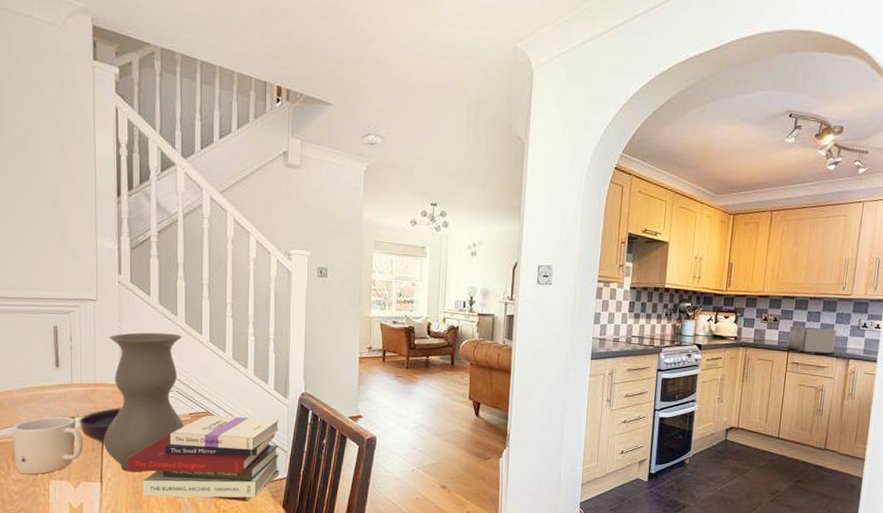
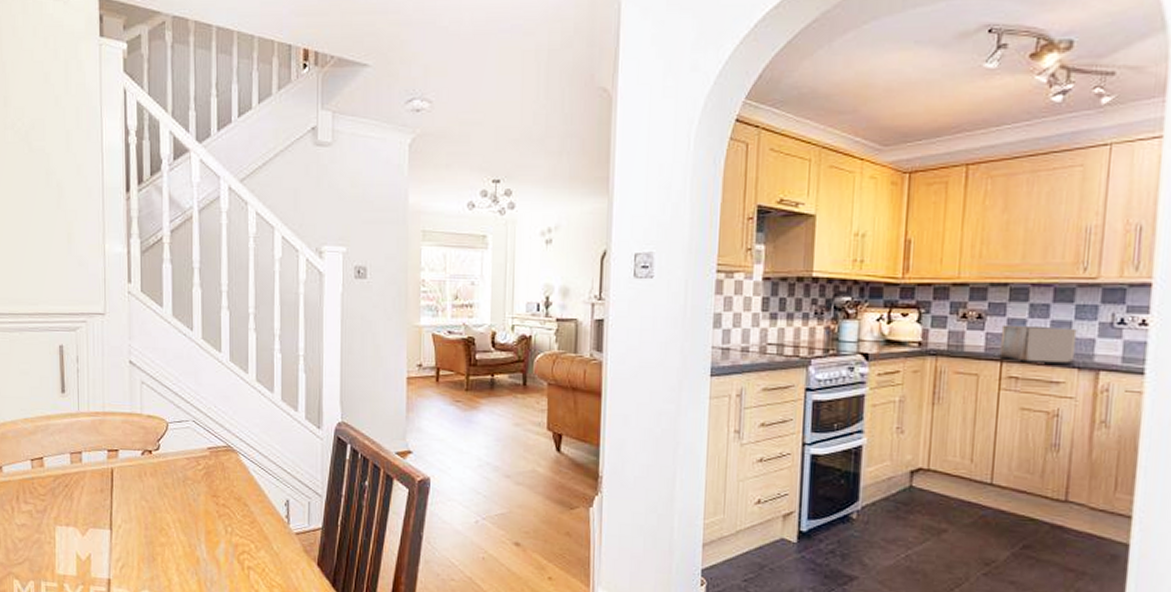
mug: present [12,416,84,475] -> none [16,450,92,519]
bowl: present [79,408,122,444] -> none [86,440,133,483]
vase: present [104,332,185,472] -> none [113,350,203,519]
books: present [127,415,280,501] -> none [139,449,314,557]

